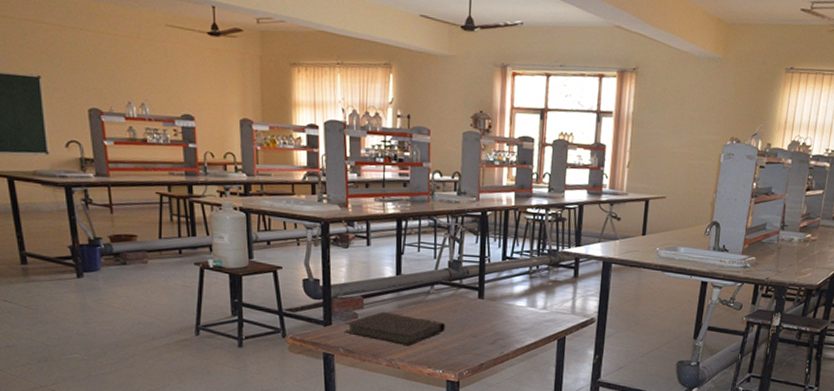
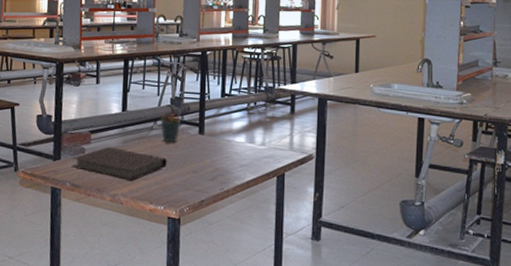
pen holder: none [437,273,460,308] -> present [160,109,181,143]

